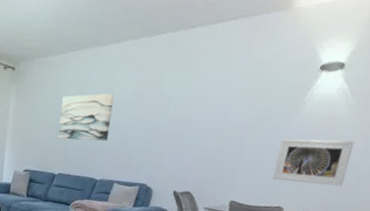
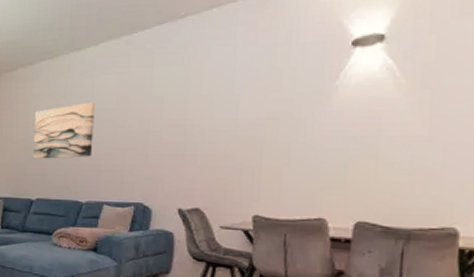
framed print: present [272,138,355,186] -> none [306,127,414,186]

